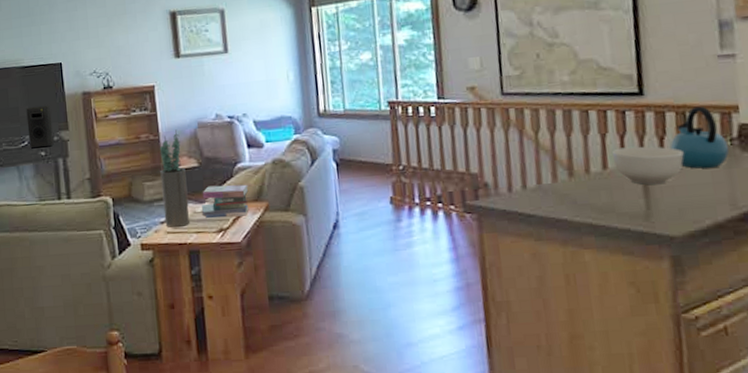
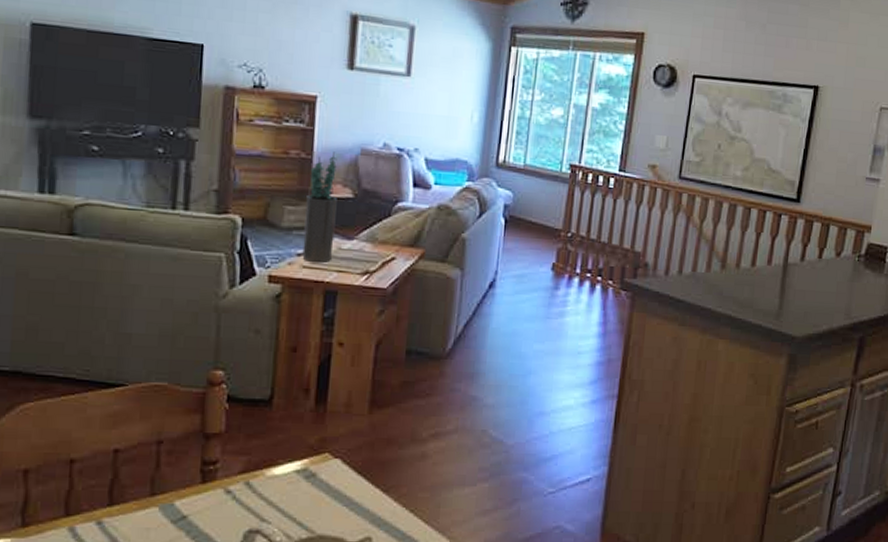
speaker: present [26,106,54,149] -> none [144,91,179,144]
books: present [202,184,249,219] -> none [348,222,406,261]
bowl: present [611,146,684,185] -> none [762,248,820,288]
kettle: present [670,106,730,169] -> none [810,221,856,279]

